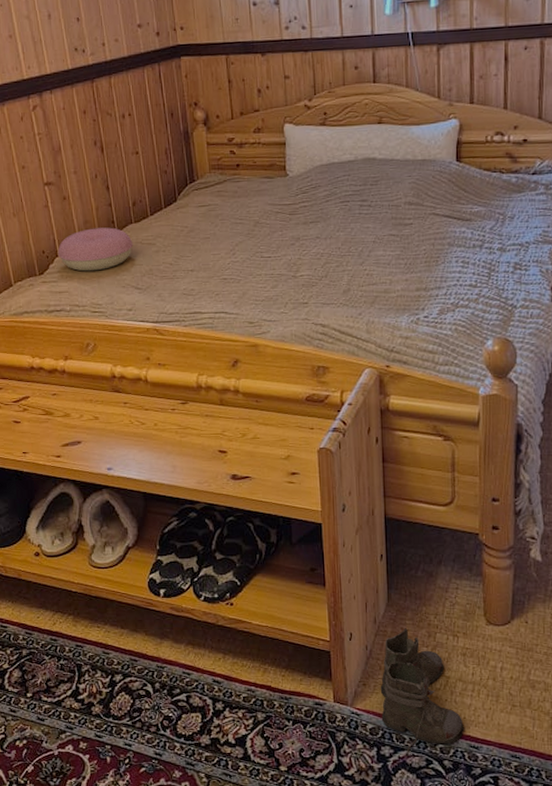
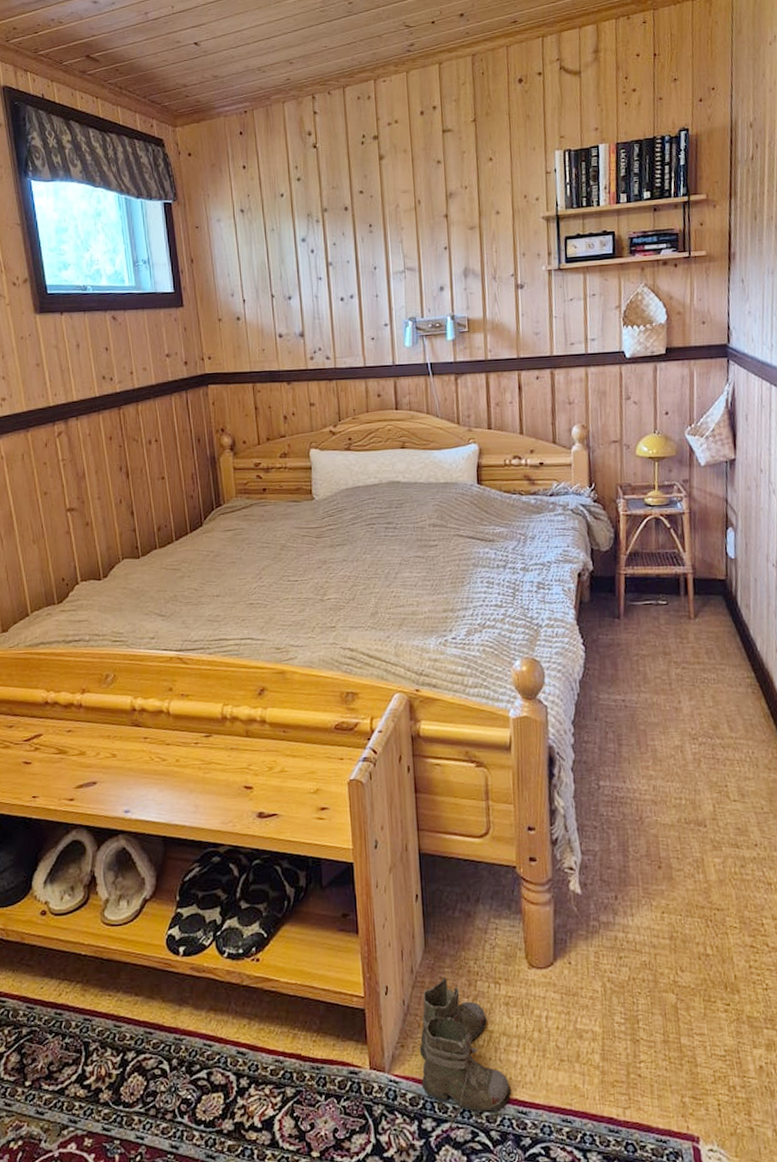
cushion: present [57,227,133,272] -> none [78,553,158,599]

